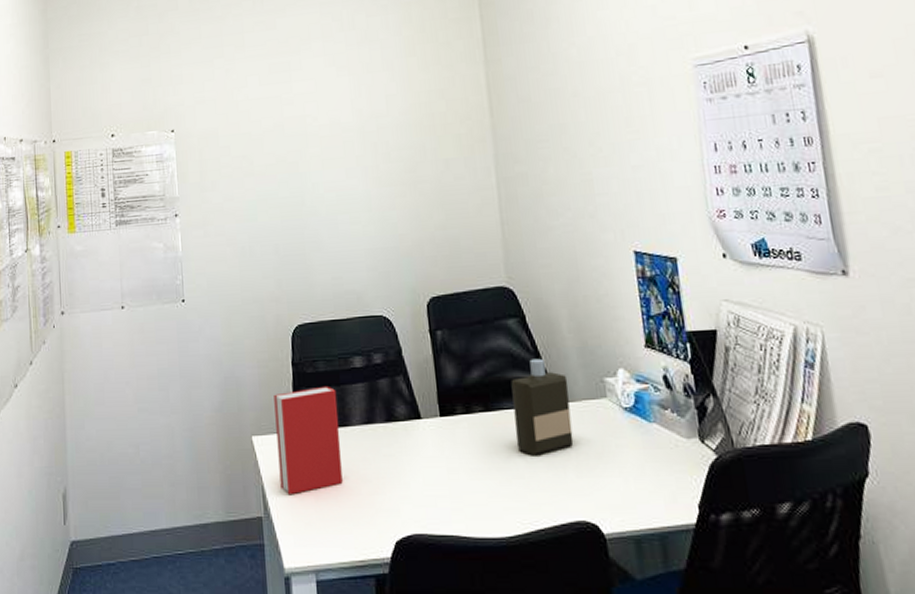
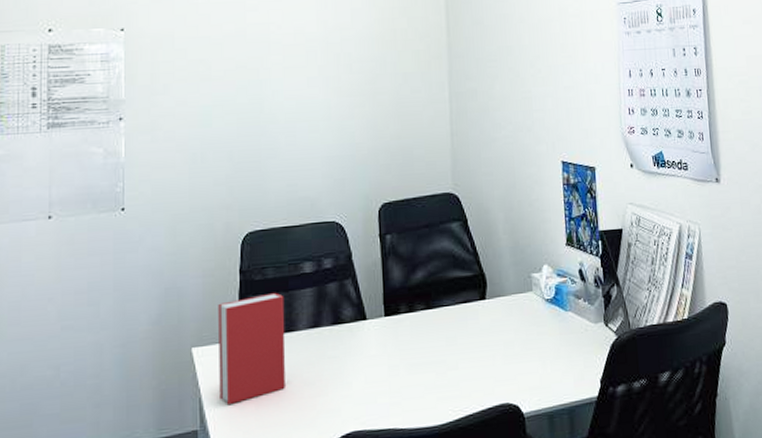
bottle: present [511,358,574,456] -> none [451,258,503,348]

